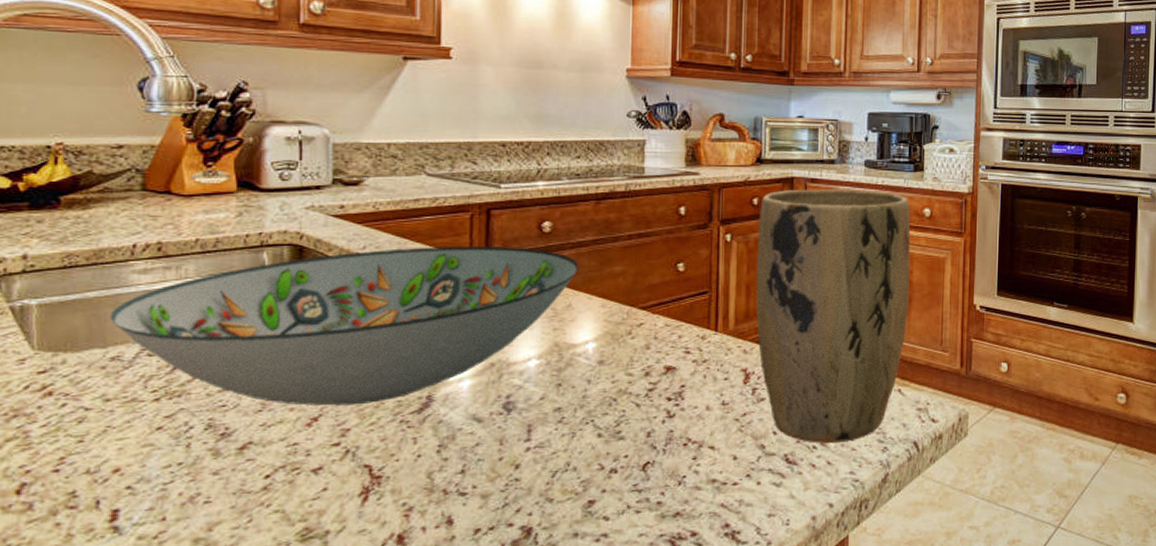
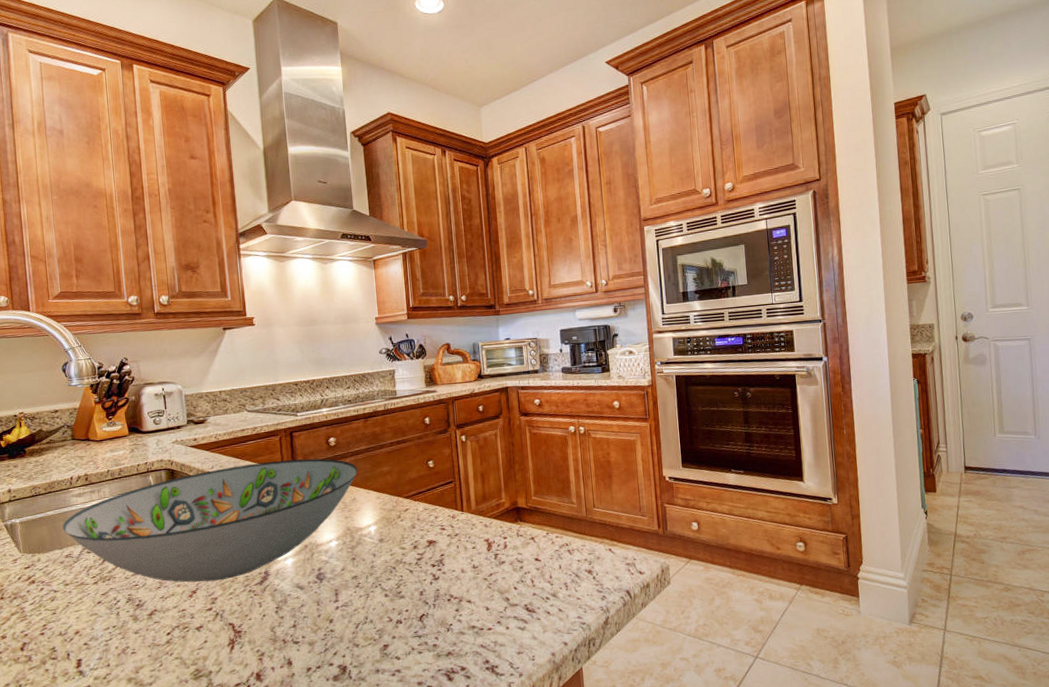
plant pot: present [755,189,911,444] -> none [484,391,610,595]

